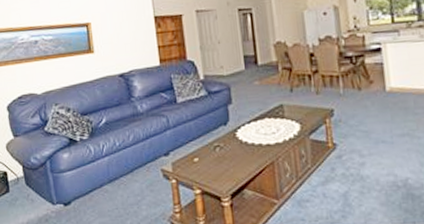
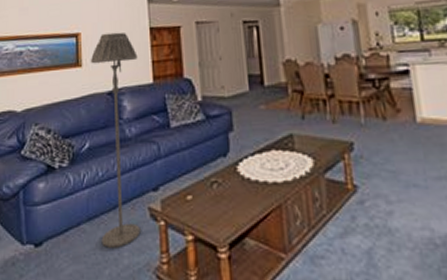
floor lamp: none [102,21,156,203] -> present [91,32,141,248]

